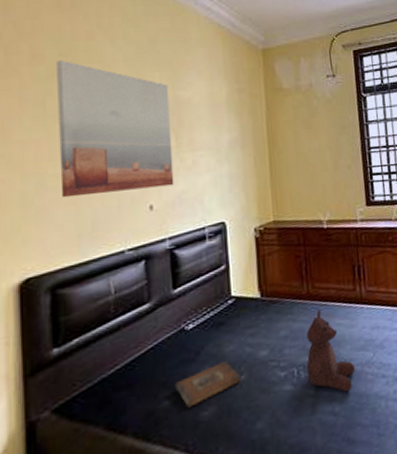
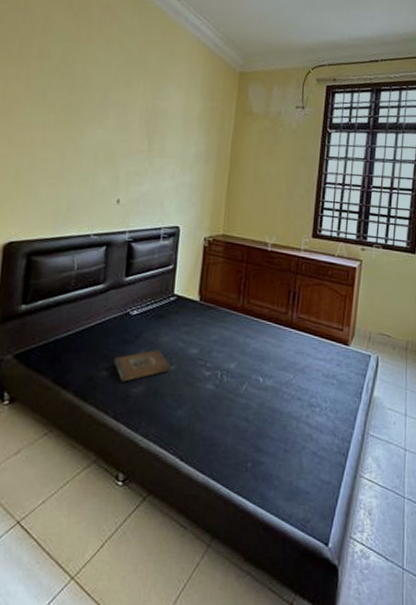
wall art: present [57,60,174,198] -> none [47,58,150,185]
teddy bear: present [306,309,355,392] -> none [229,324,274,405]

